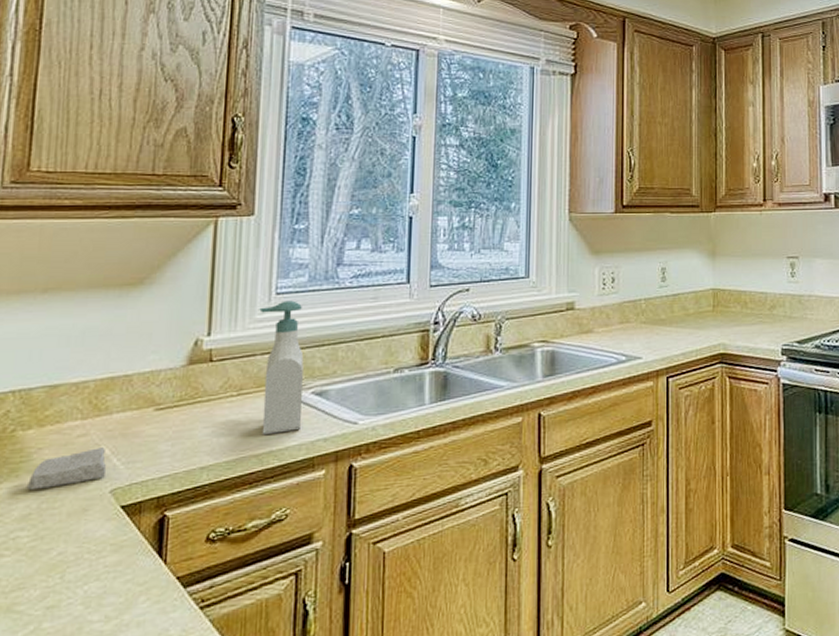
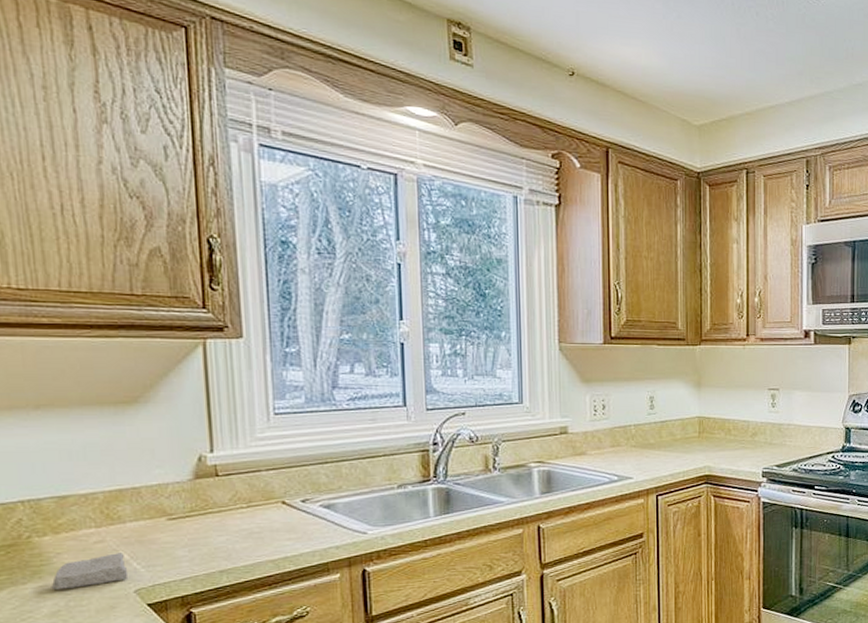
soap bottle: present [259,300,304,436] -> none [259,421,313,543]

